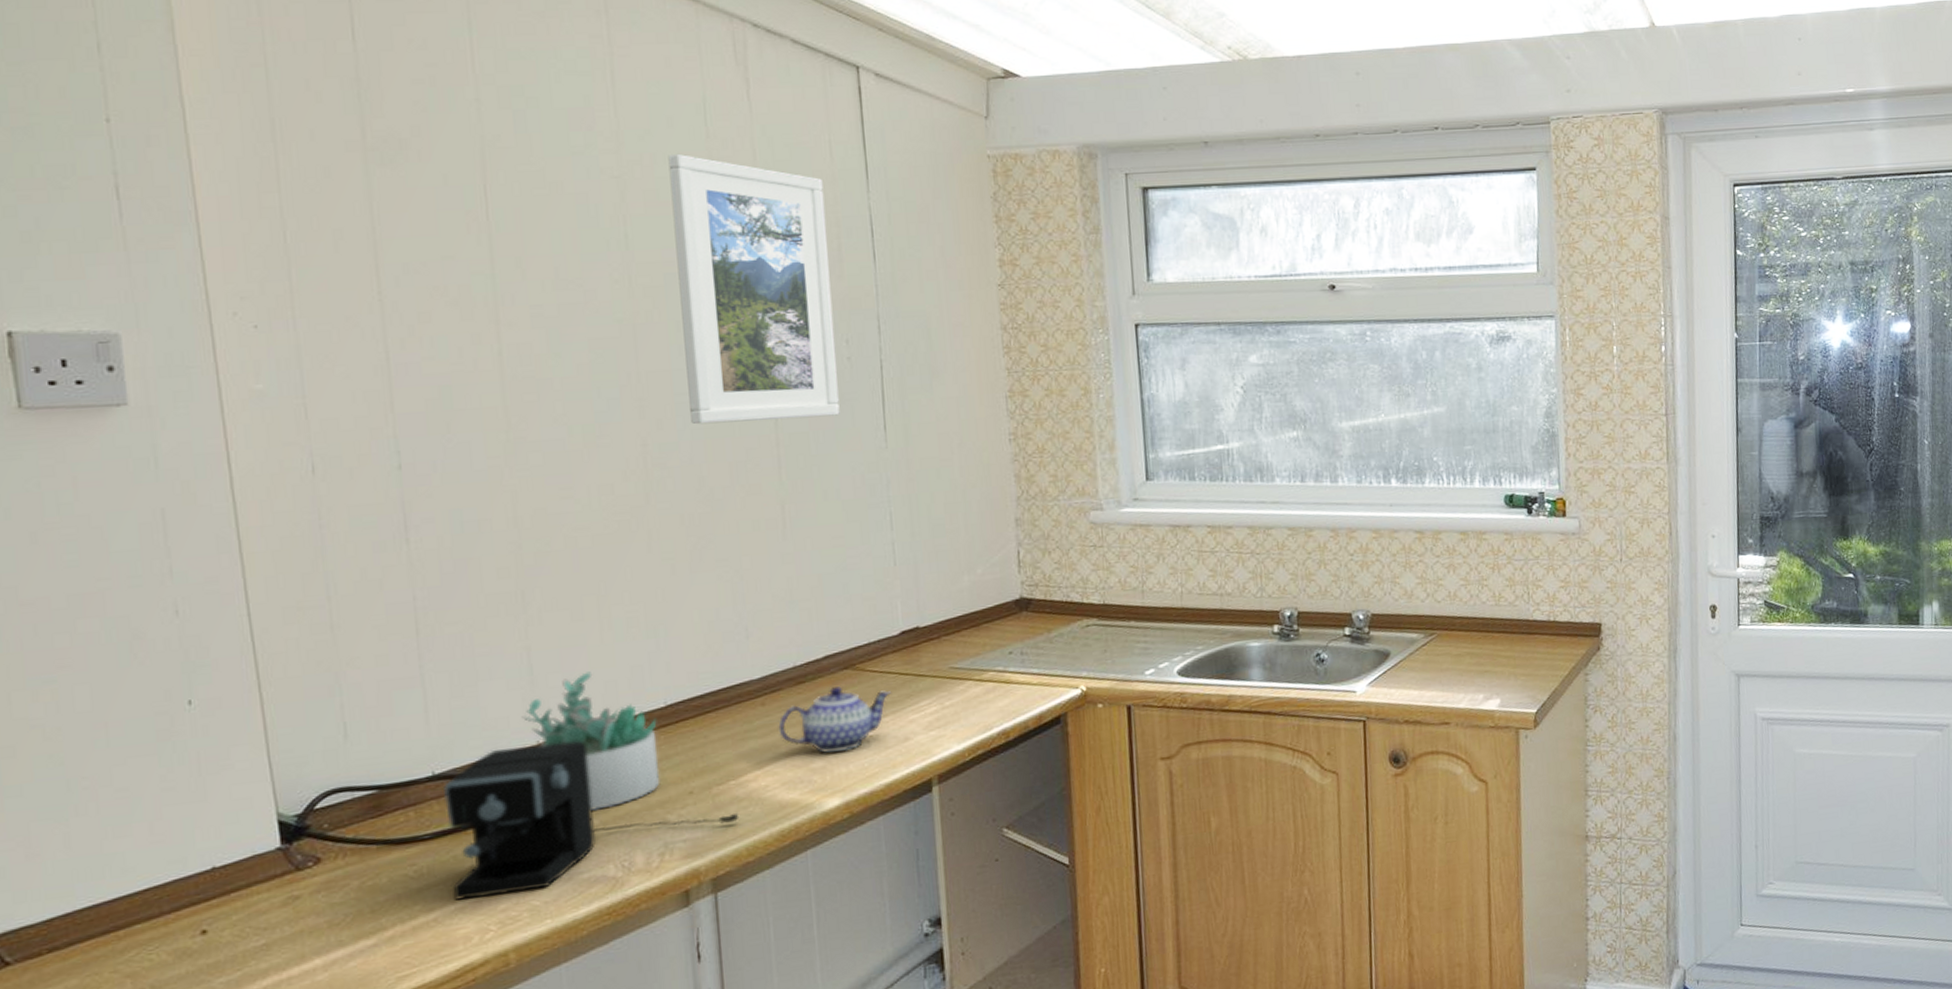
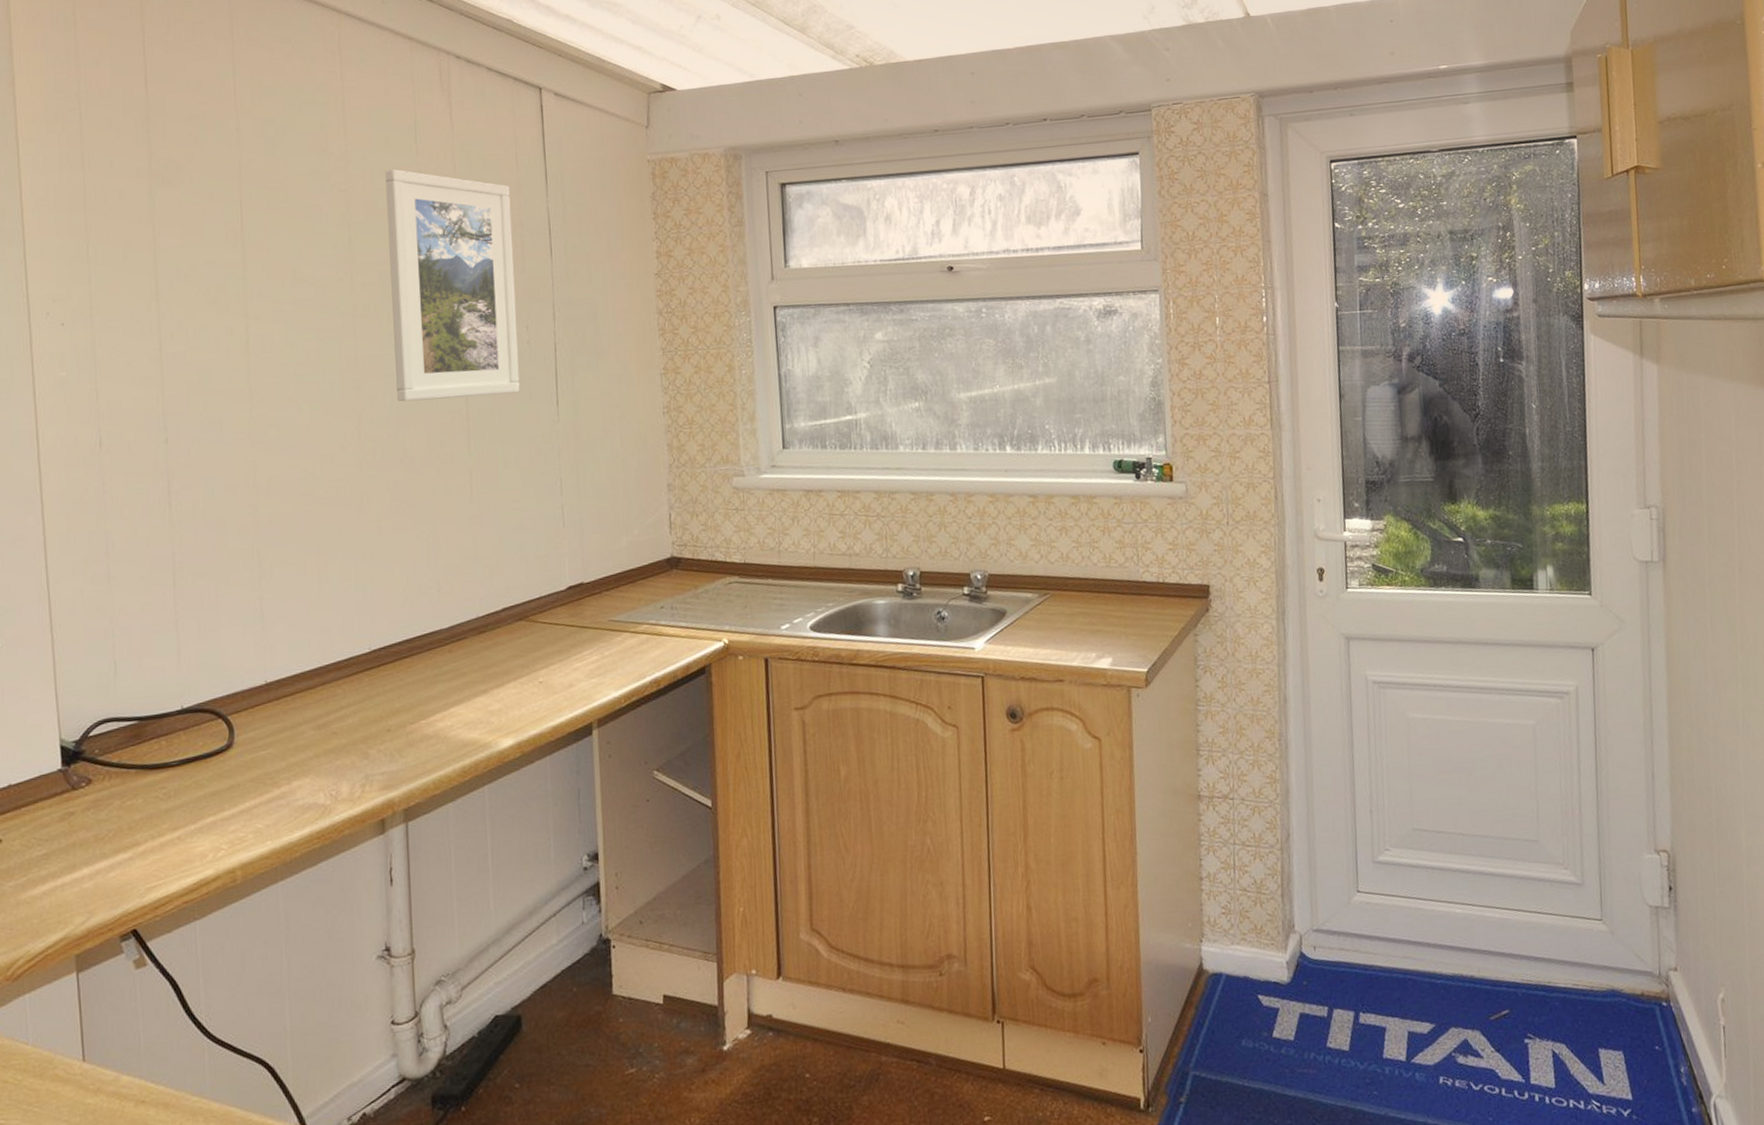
coffee maker: present [444,741,740,900] -> none [190,681,428,821]
succulent plant: present [521,671,661,811] -> none [253,620,364,744]
teapot: present [778,686,892,753] -> none [462,636,559,697]

